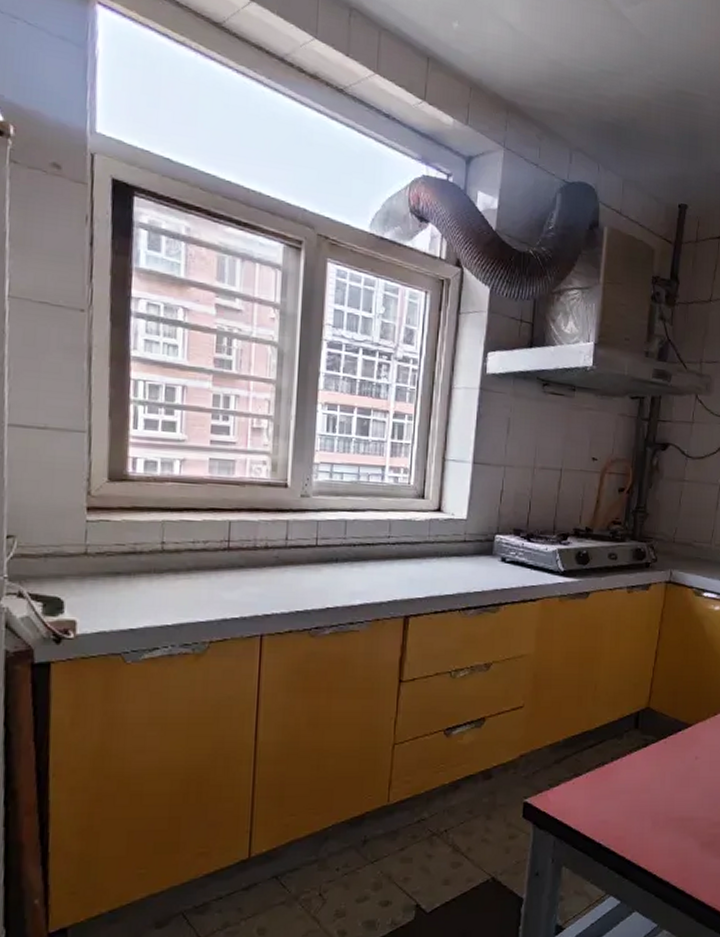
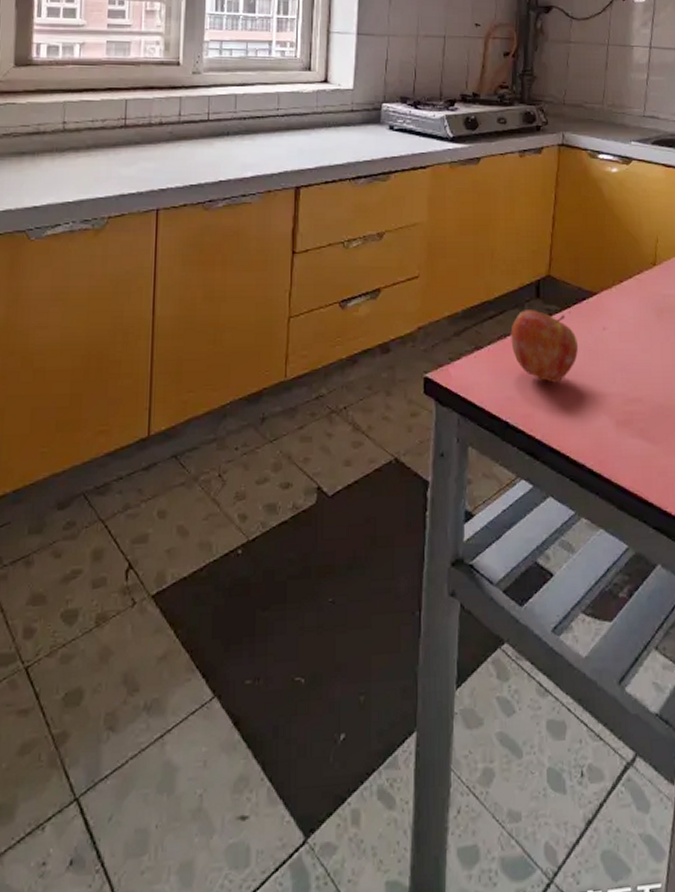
apple: none [608,740,672,808] -> present [510,310,579,383]

